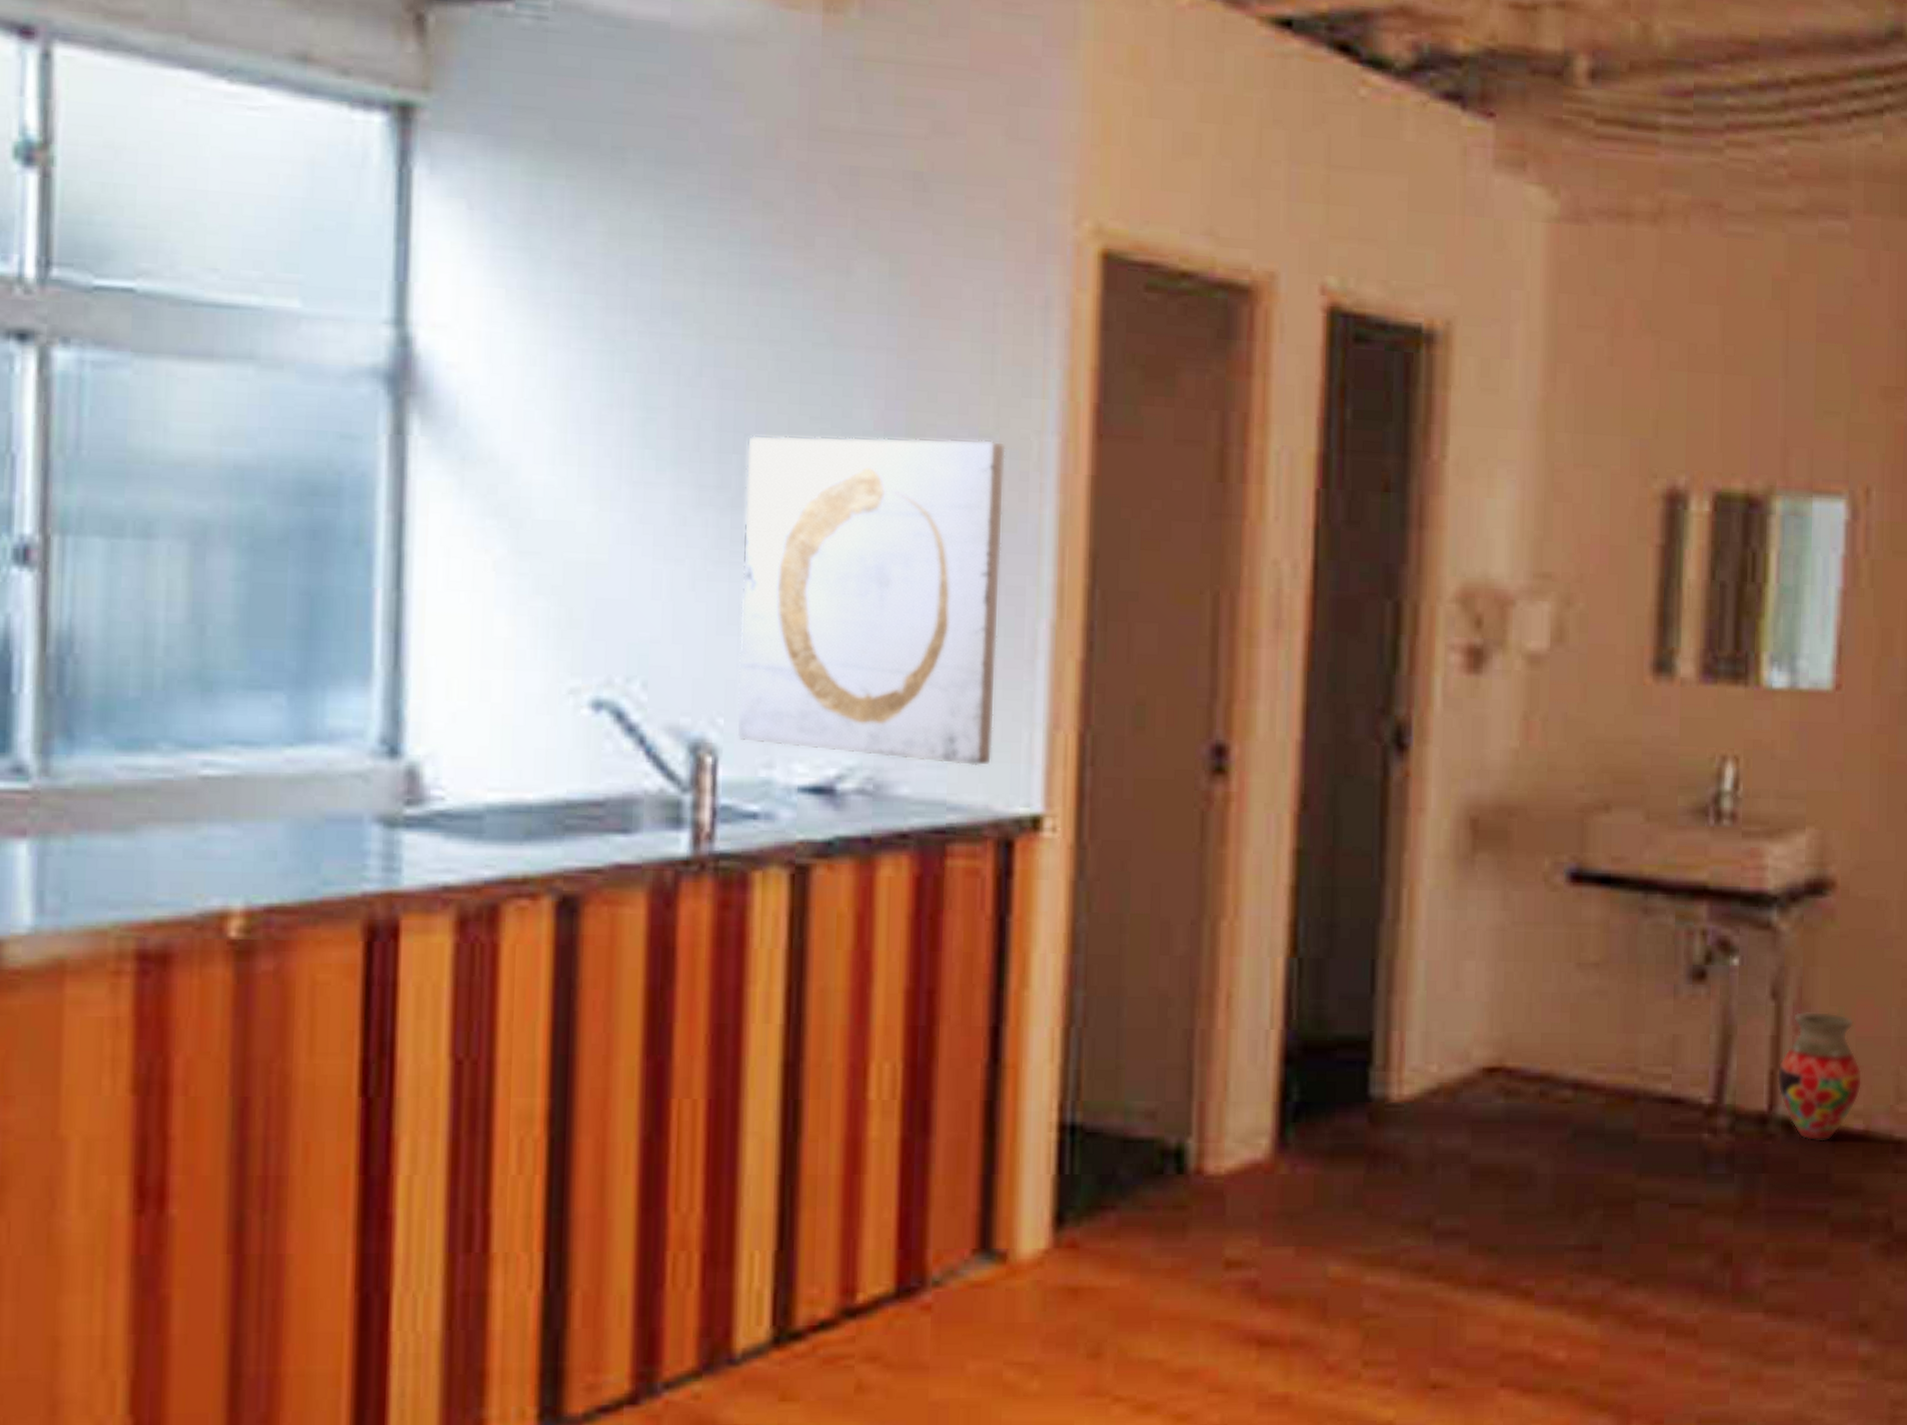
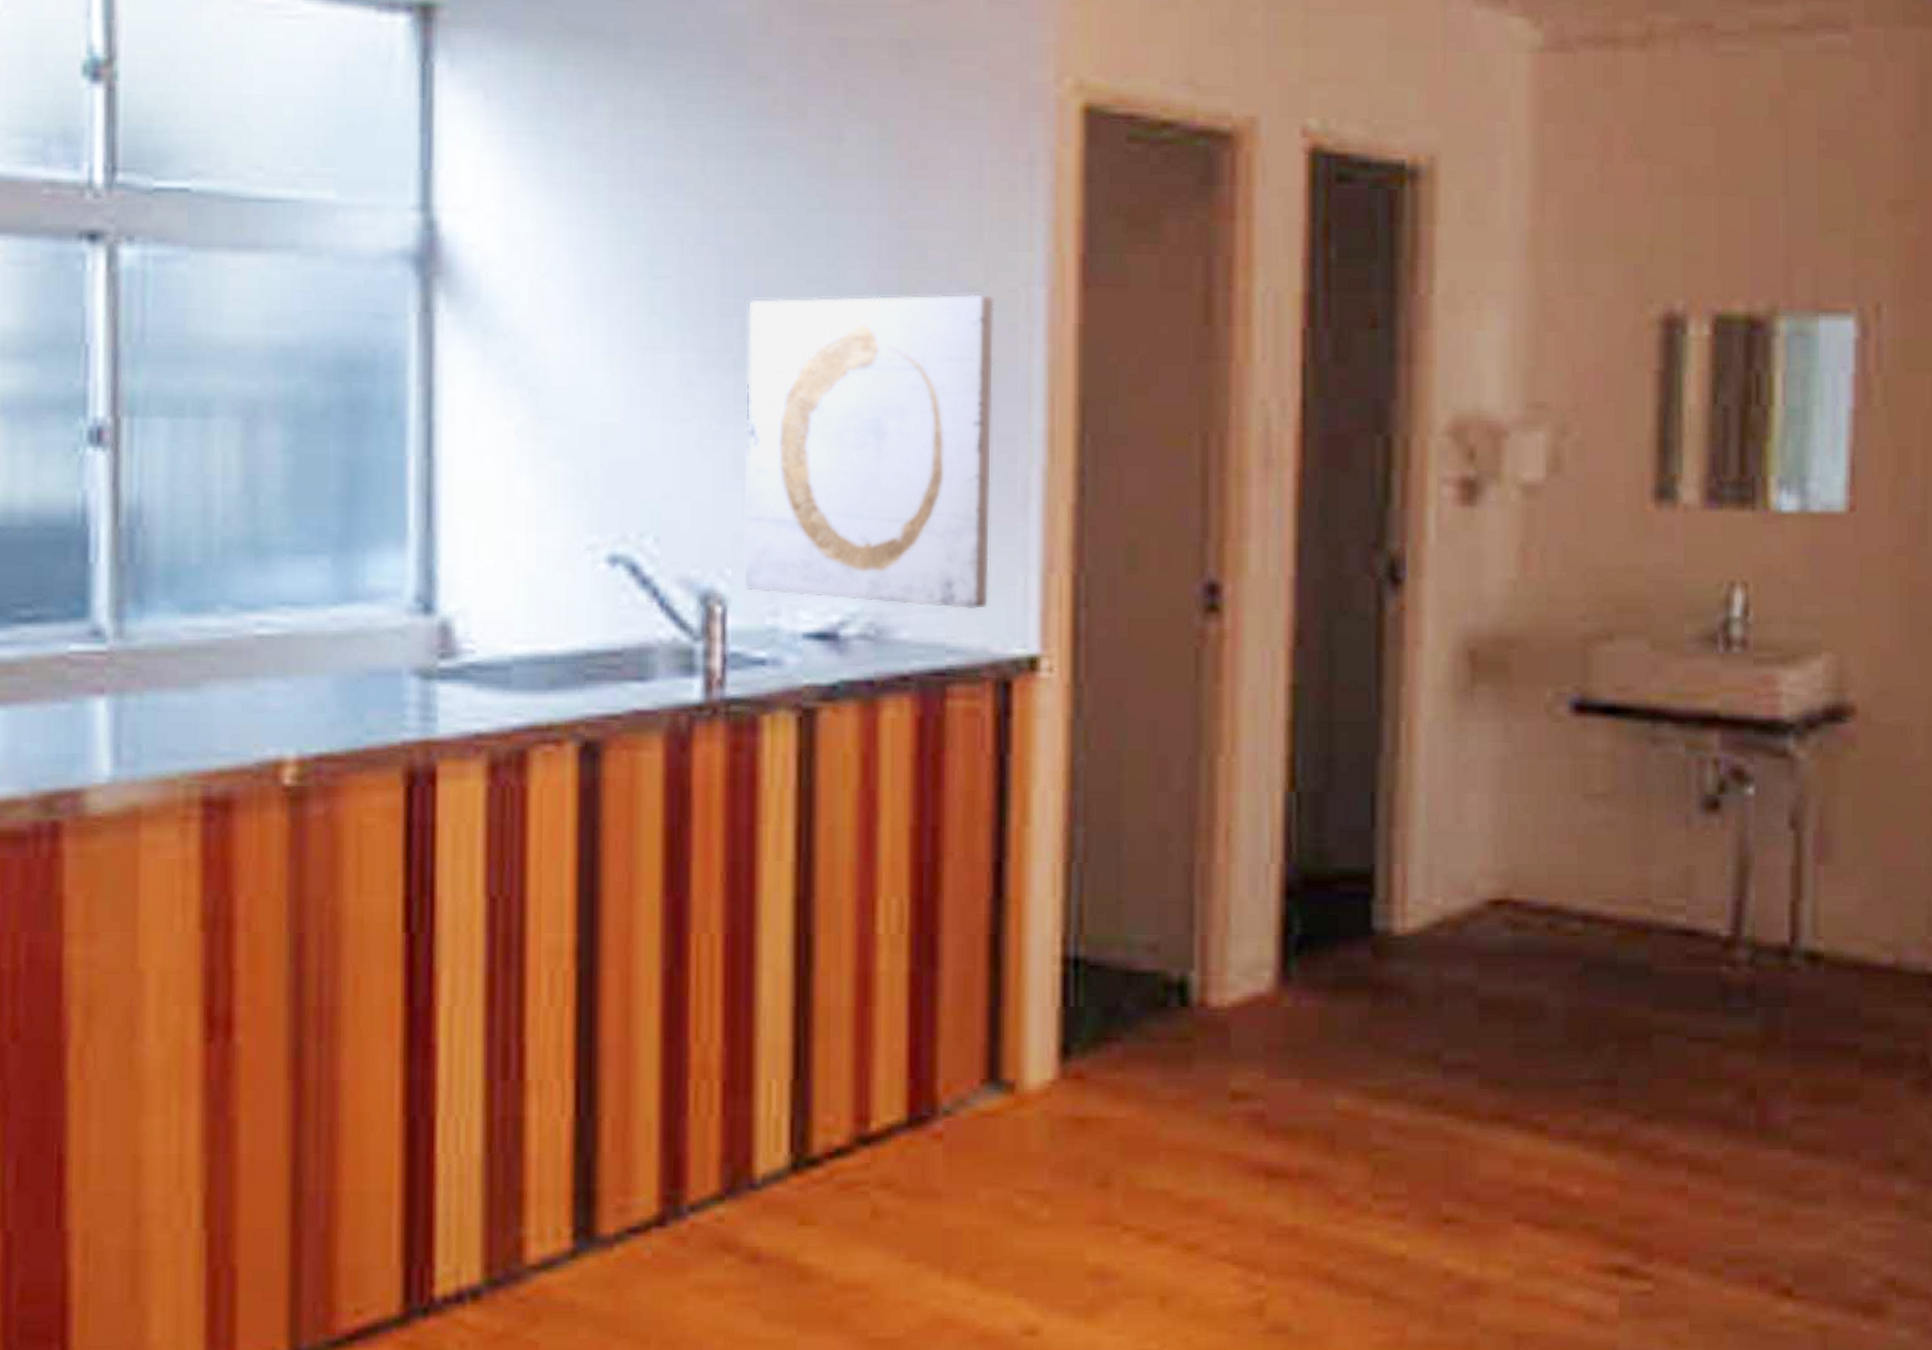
vase: present [1776,1011,1863,1141] -> none [1798,841,1891,974]

